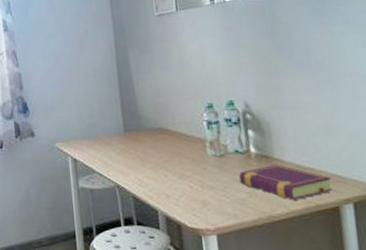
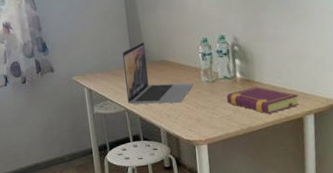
laptop: none [112,105,198,181] -> present [122,41,194,105]

